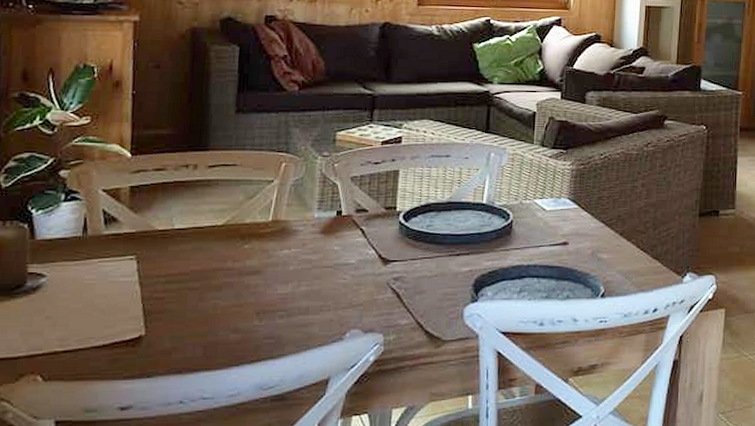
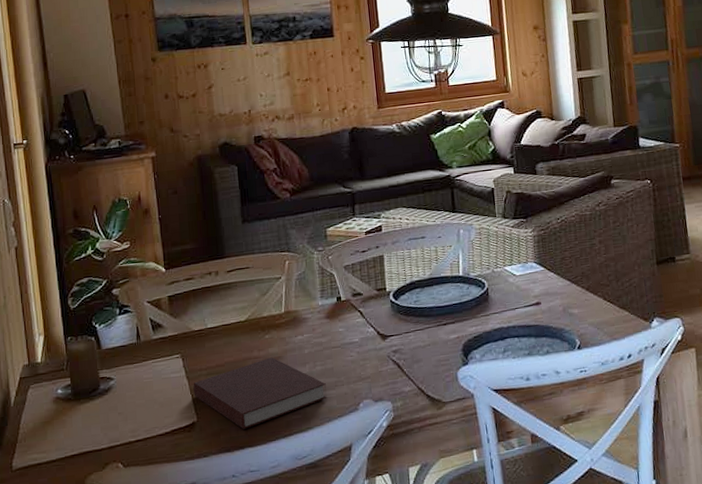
notebook: none [145,270,309,350] -> present [193,357,327,429]

